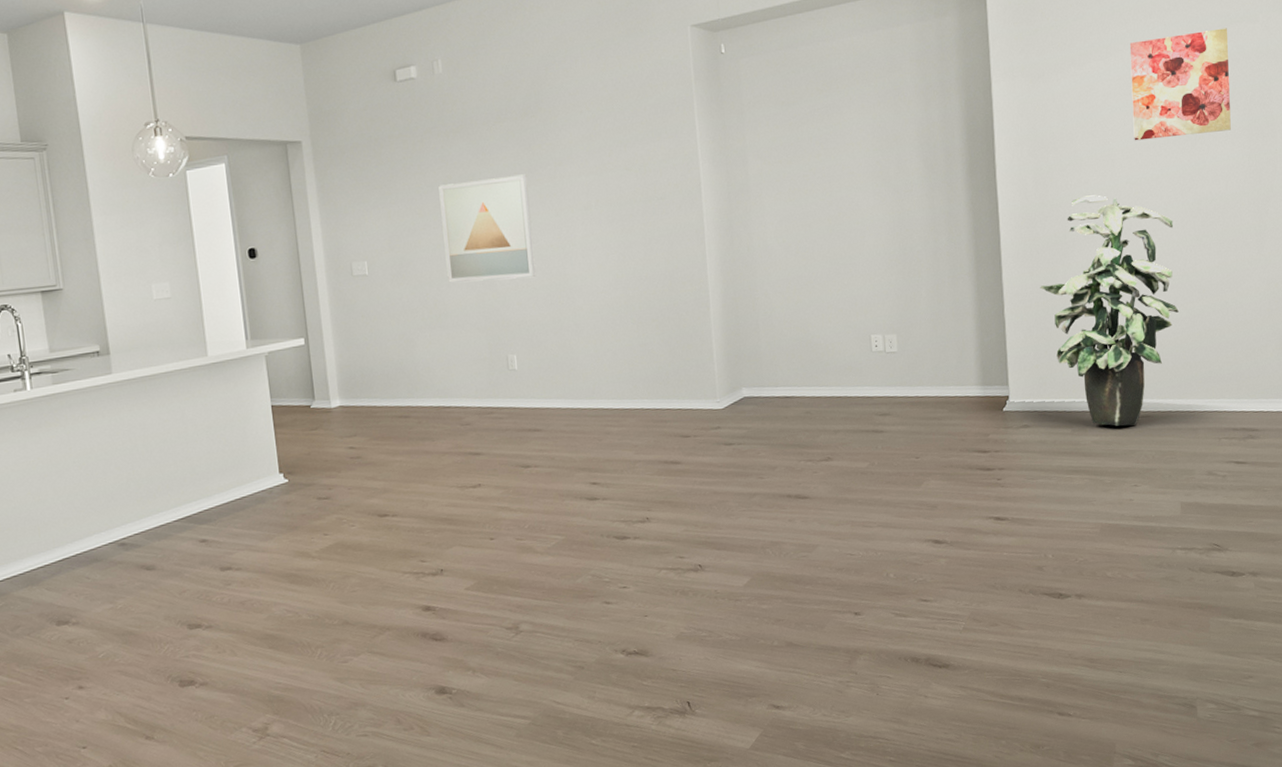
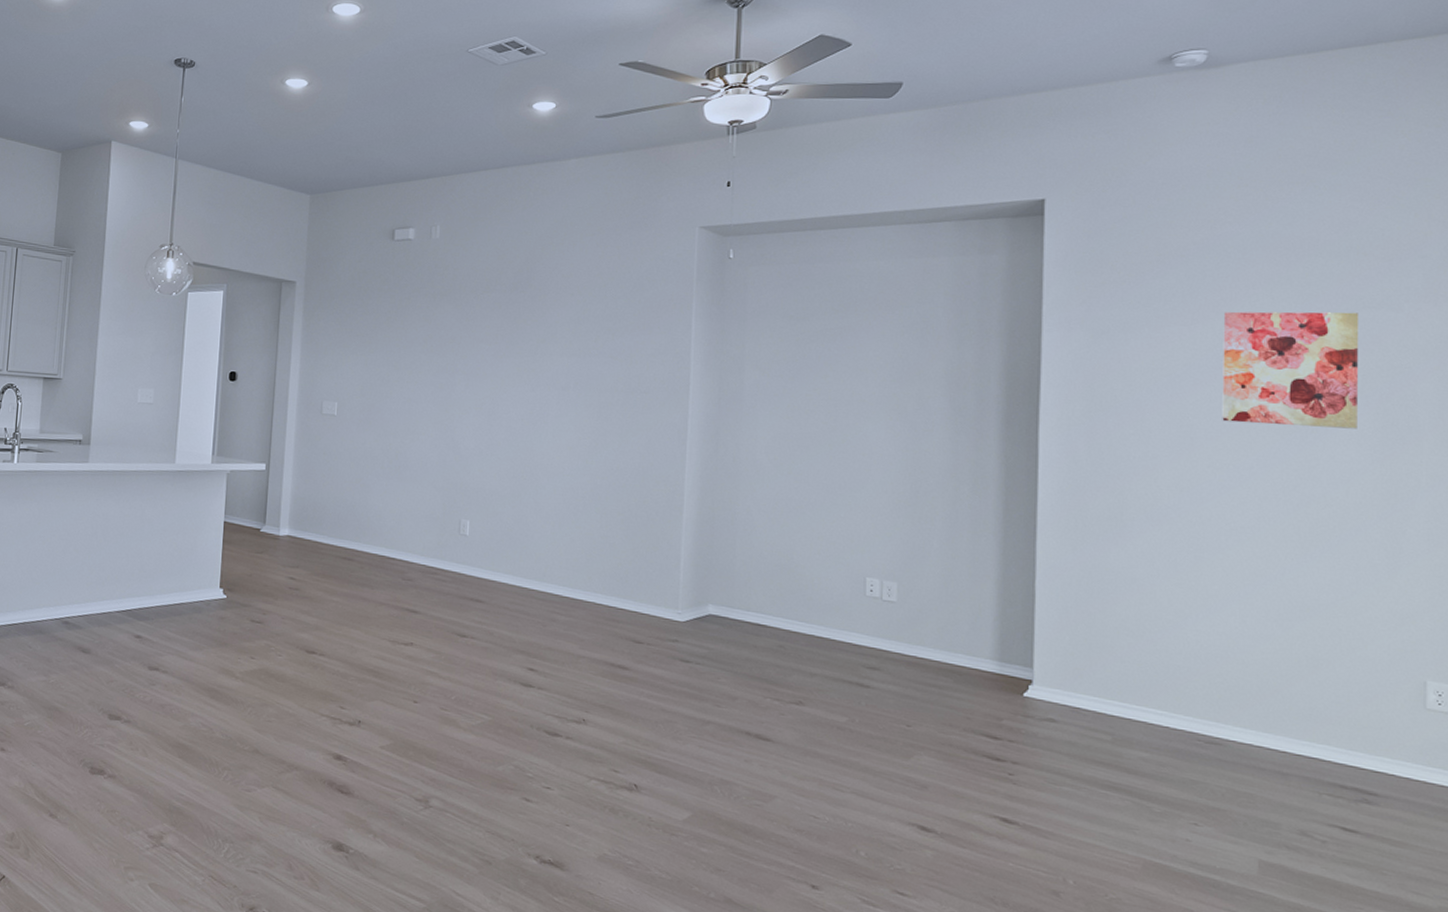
wall art: present [439,174,536,283] -> none [413,342,507,448]
indoor plant: present [1040,195,1179,427] -> none [1084,472,1271,751]

